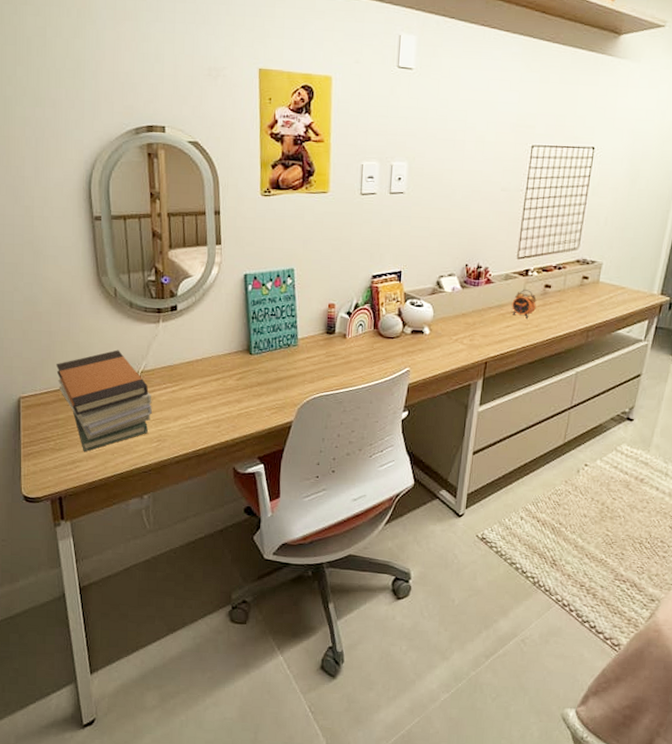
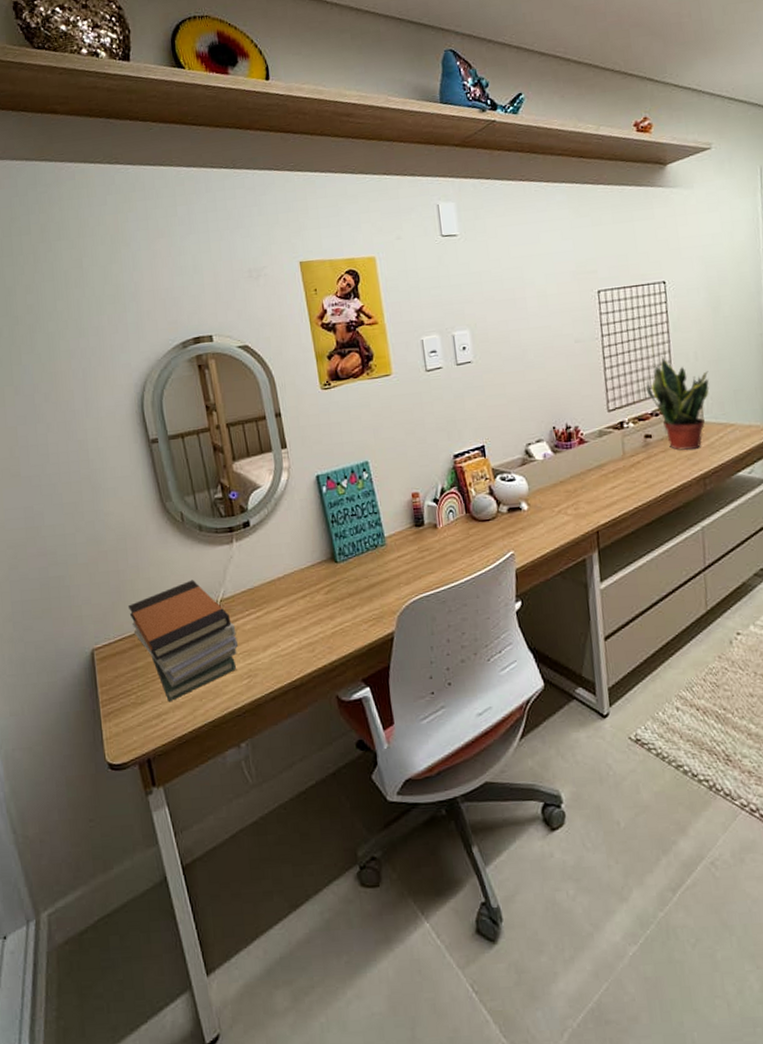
alarm clock: present [512,290,537,318] -> none [612,443,640,475]
potted plant: none [555,216,614,304] -> present [646,356,710,450]

